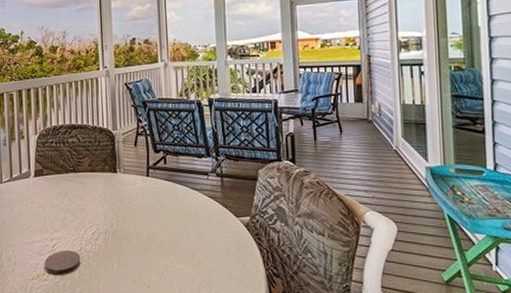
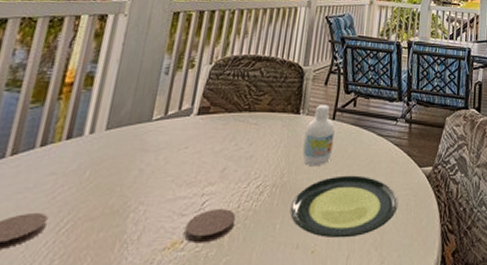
plate: none [123,224,220,277] -> present [290,175,398,238]
bottle: none [124,164,151,217] -> present [302,105,335,167]

